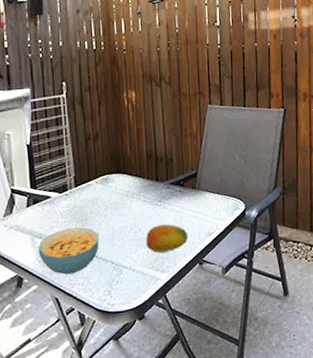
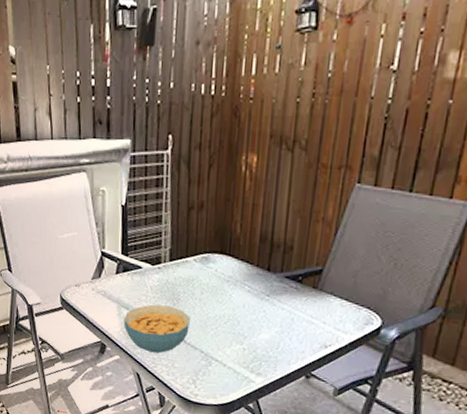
fruit: present [146,224,189,253] -> none [243,322,298,355]

